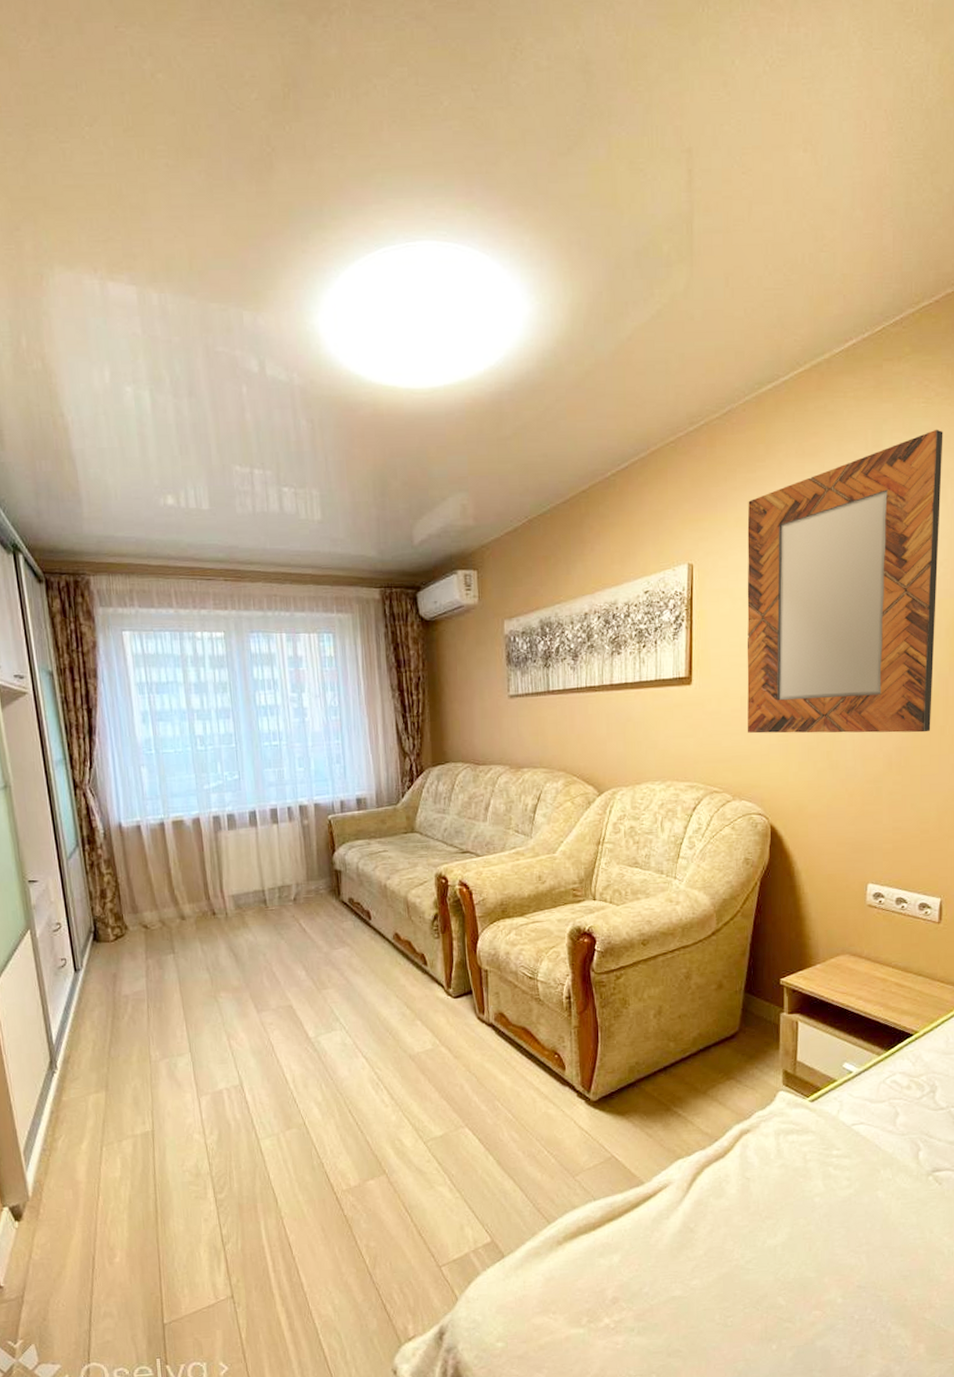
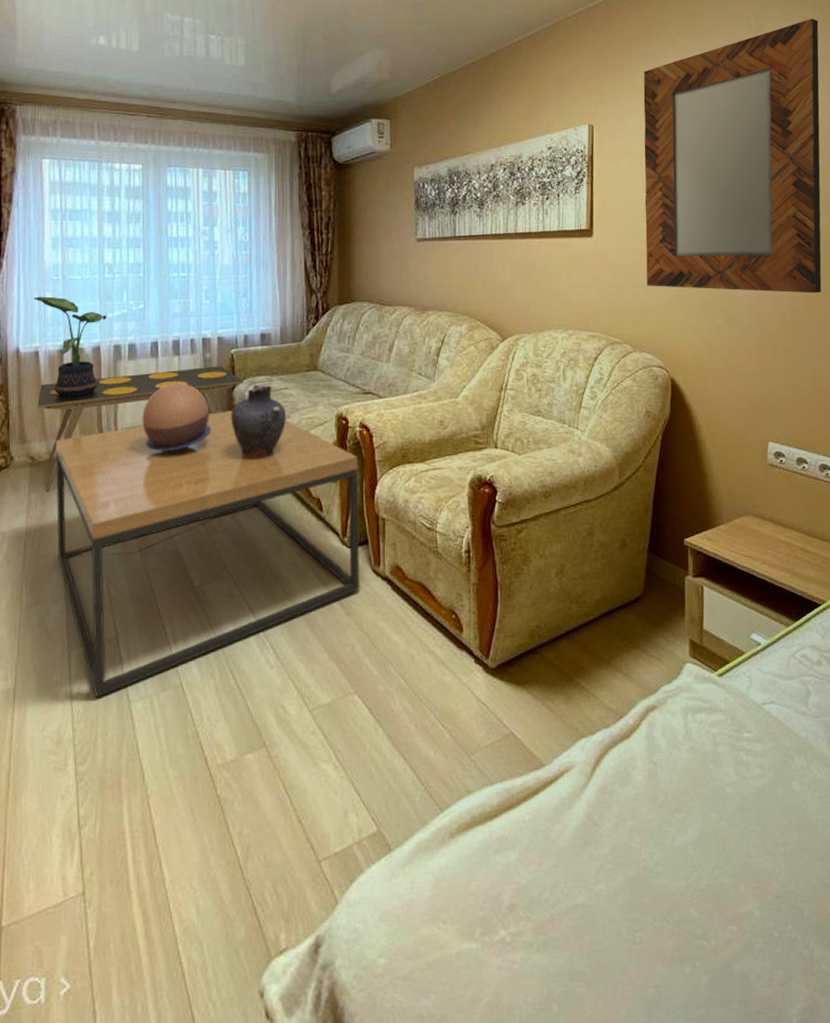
potted plant: none [129,771,204,868] -> present [33,296,107,397]
side table: none [144,832,343,957] -> present [37,366,244,492]
coffee table: none [166,875,465,1137] -> present [55,411,359,697]
decorative bowl: none [247,851,315,916] -> present [142,384,212,451]
vase: none [332,848,387,919] -> present [231,384,287,458]

